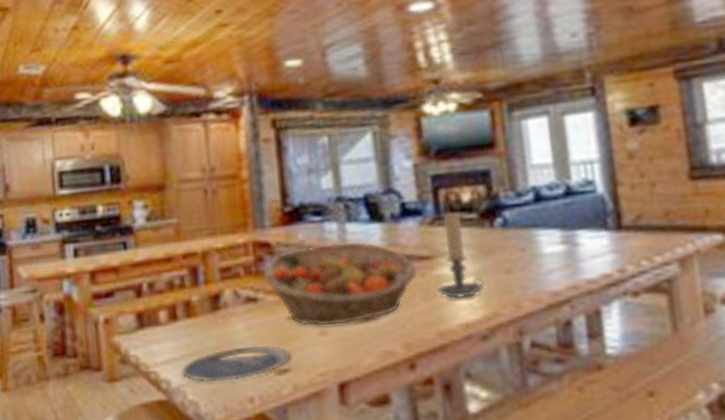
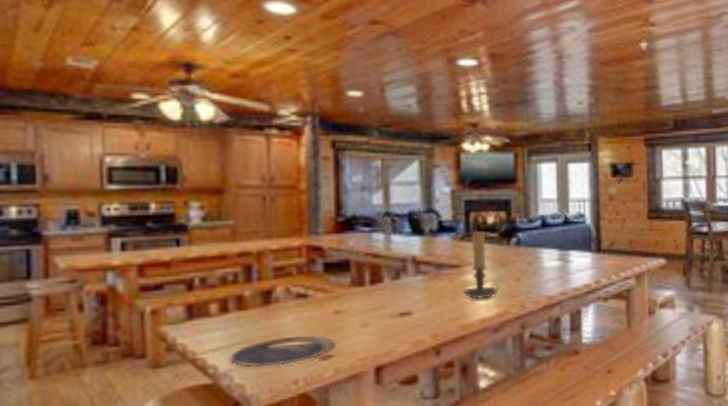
fruit basket: present [264,241,418,327] -> none [315,250,448,320]

